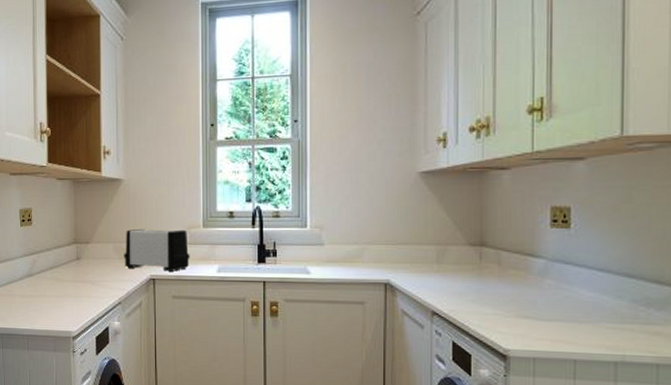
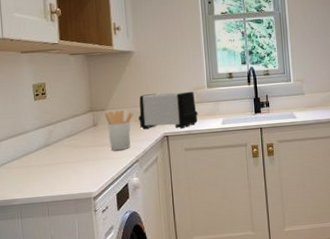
utensil holder: none [89,244,119,290] -> present [104,110,134,151]

